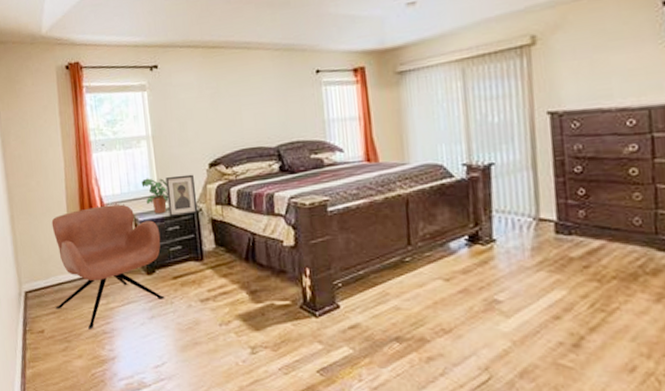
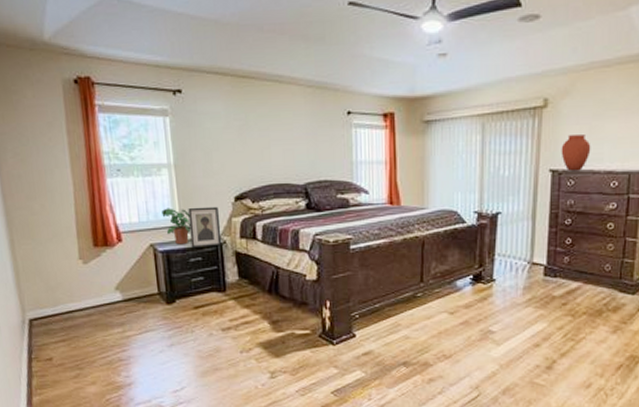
armchair: present [51,204,165,329] -> none [59,233,186,357]
vase: none [558,70,596,112] -> present [561,135,591,172]

